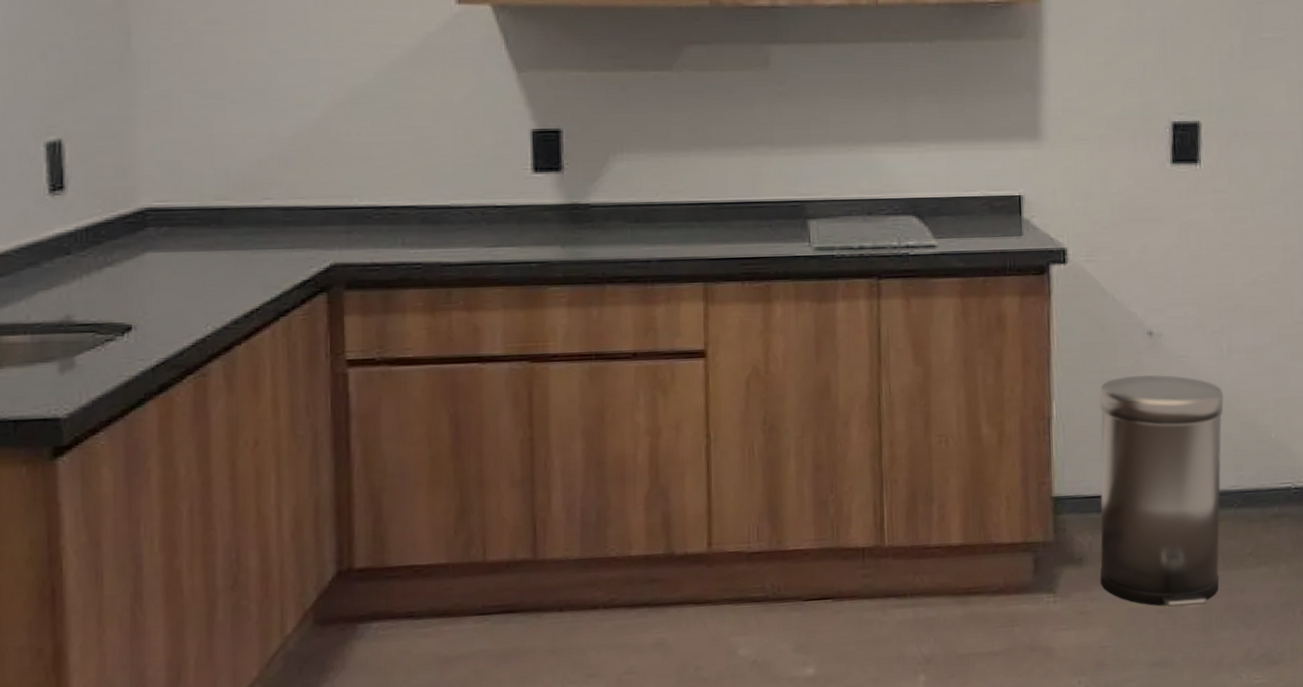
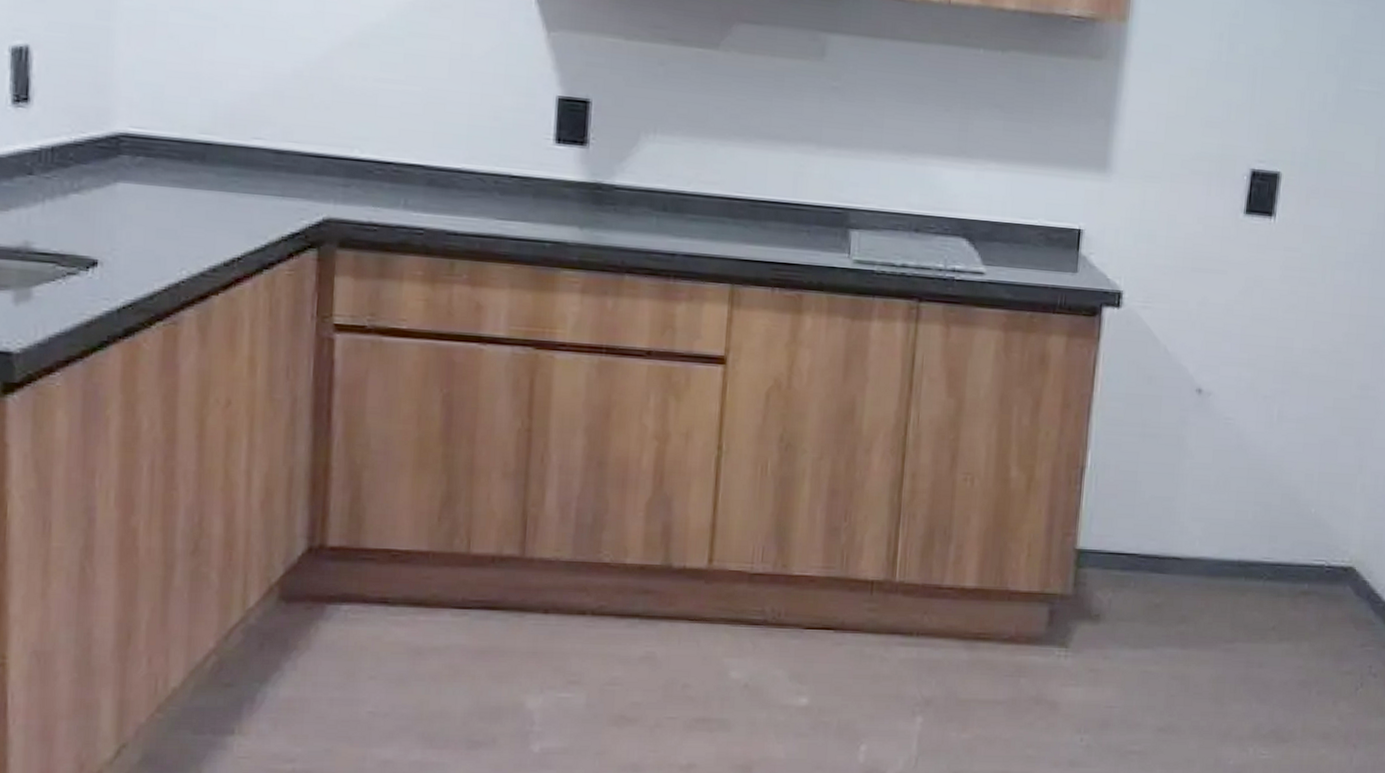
pedal bin: present [1099,374,1224,608] -> none [1115,433,1268,675]

